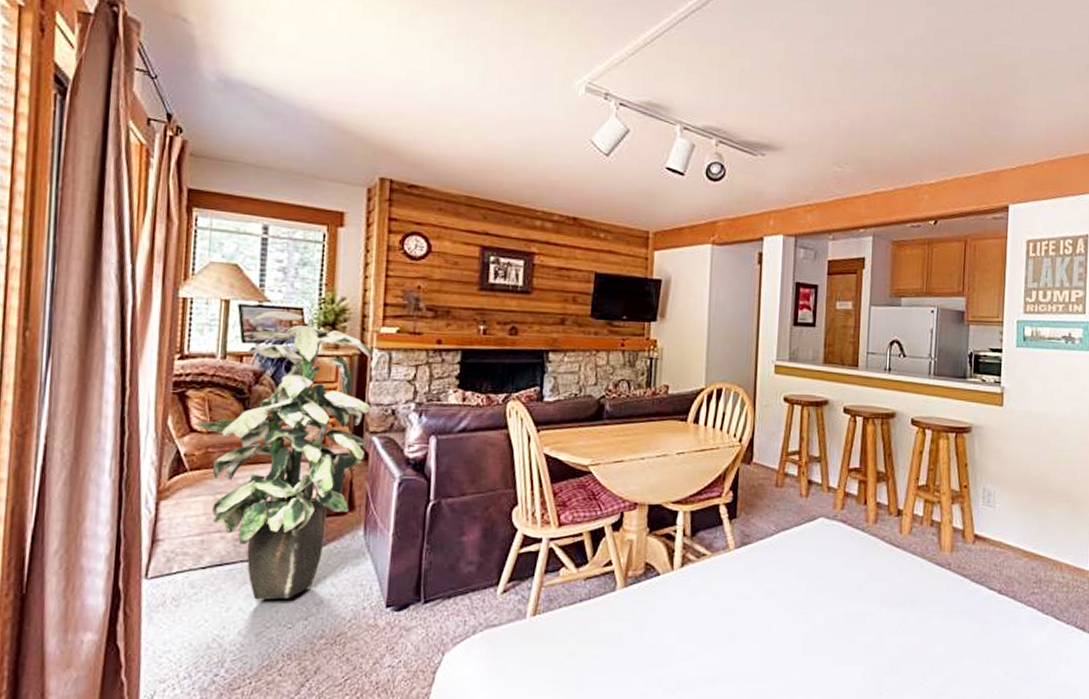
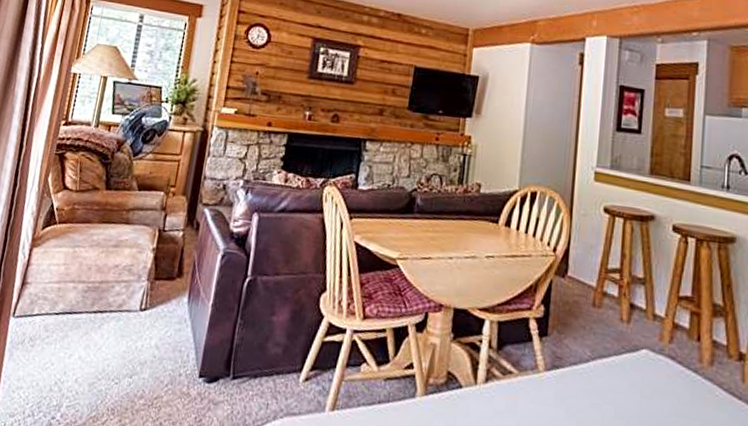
indoor plant: present [195,310,373,600] -> none [67,87,213,354]

